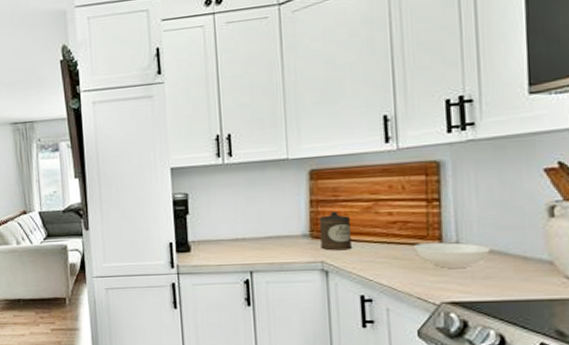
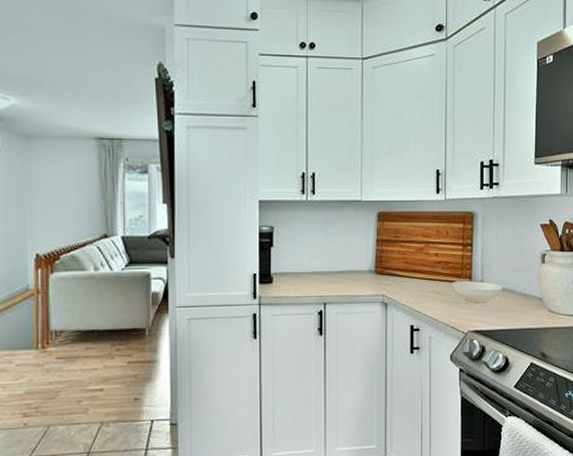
canister: present [319,212,351,251] -> none [383,251,406,286]

